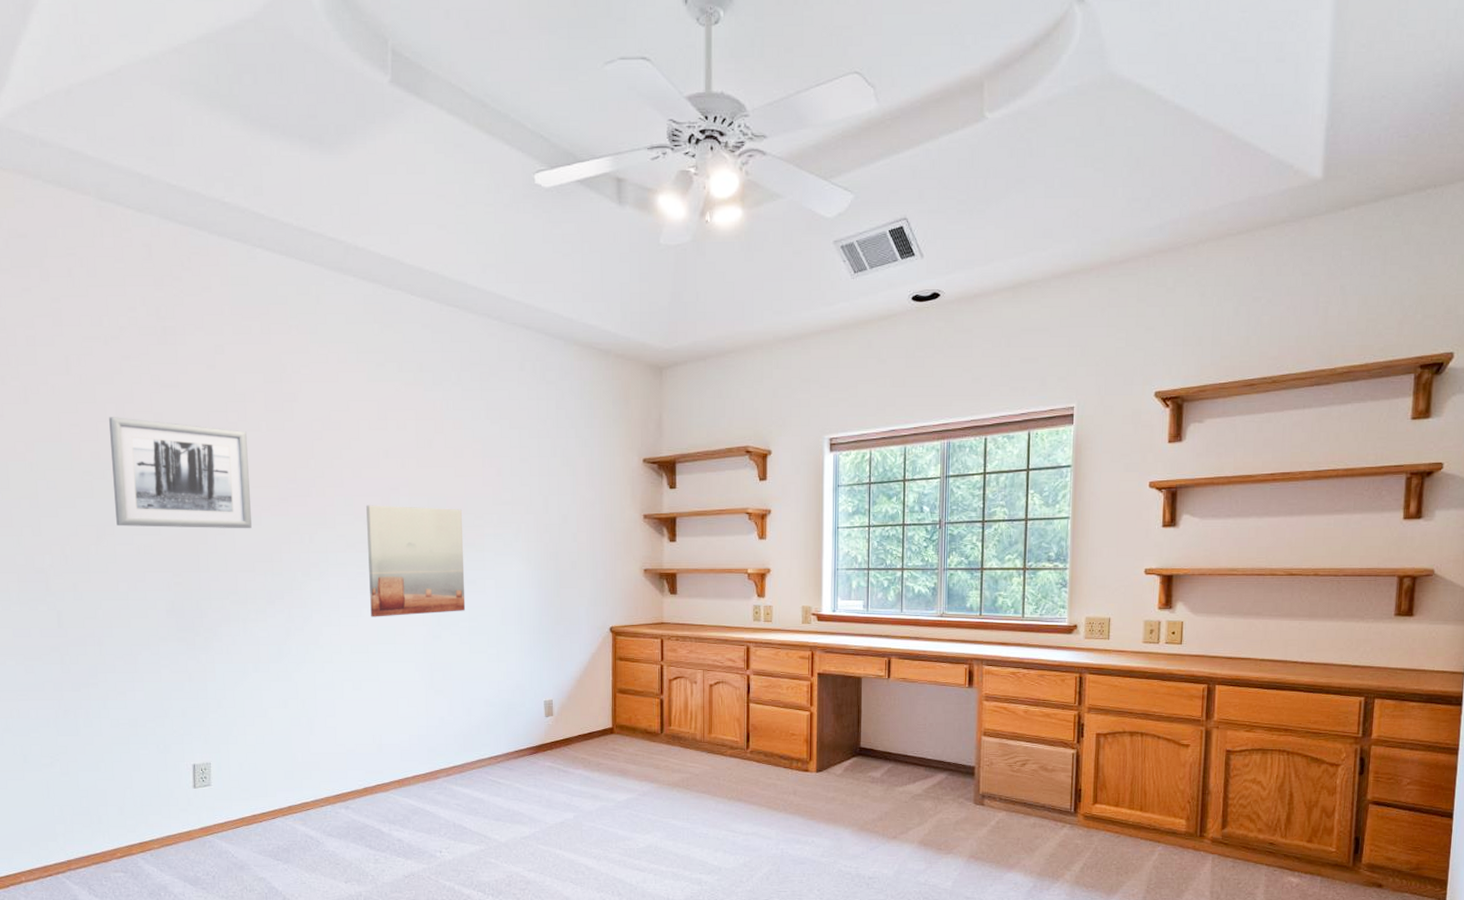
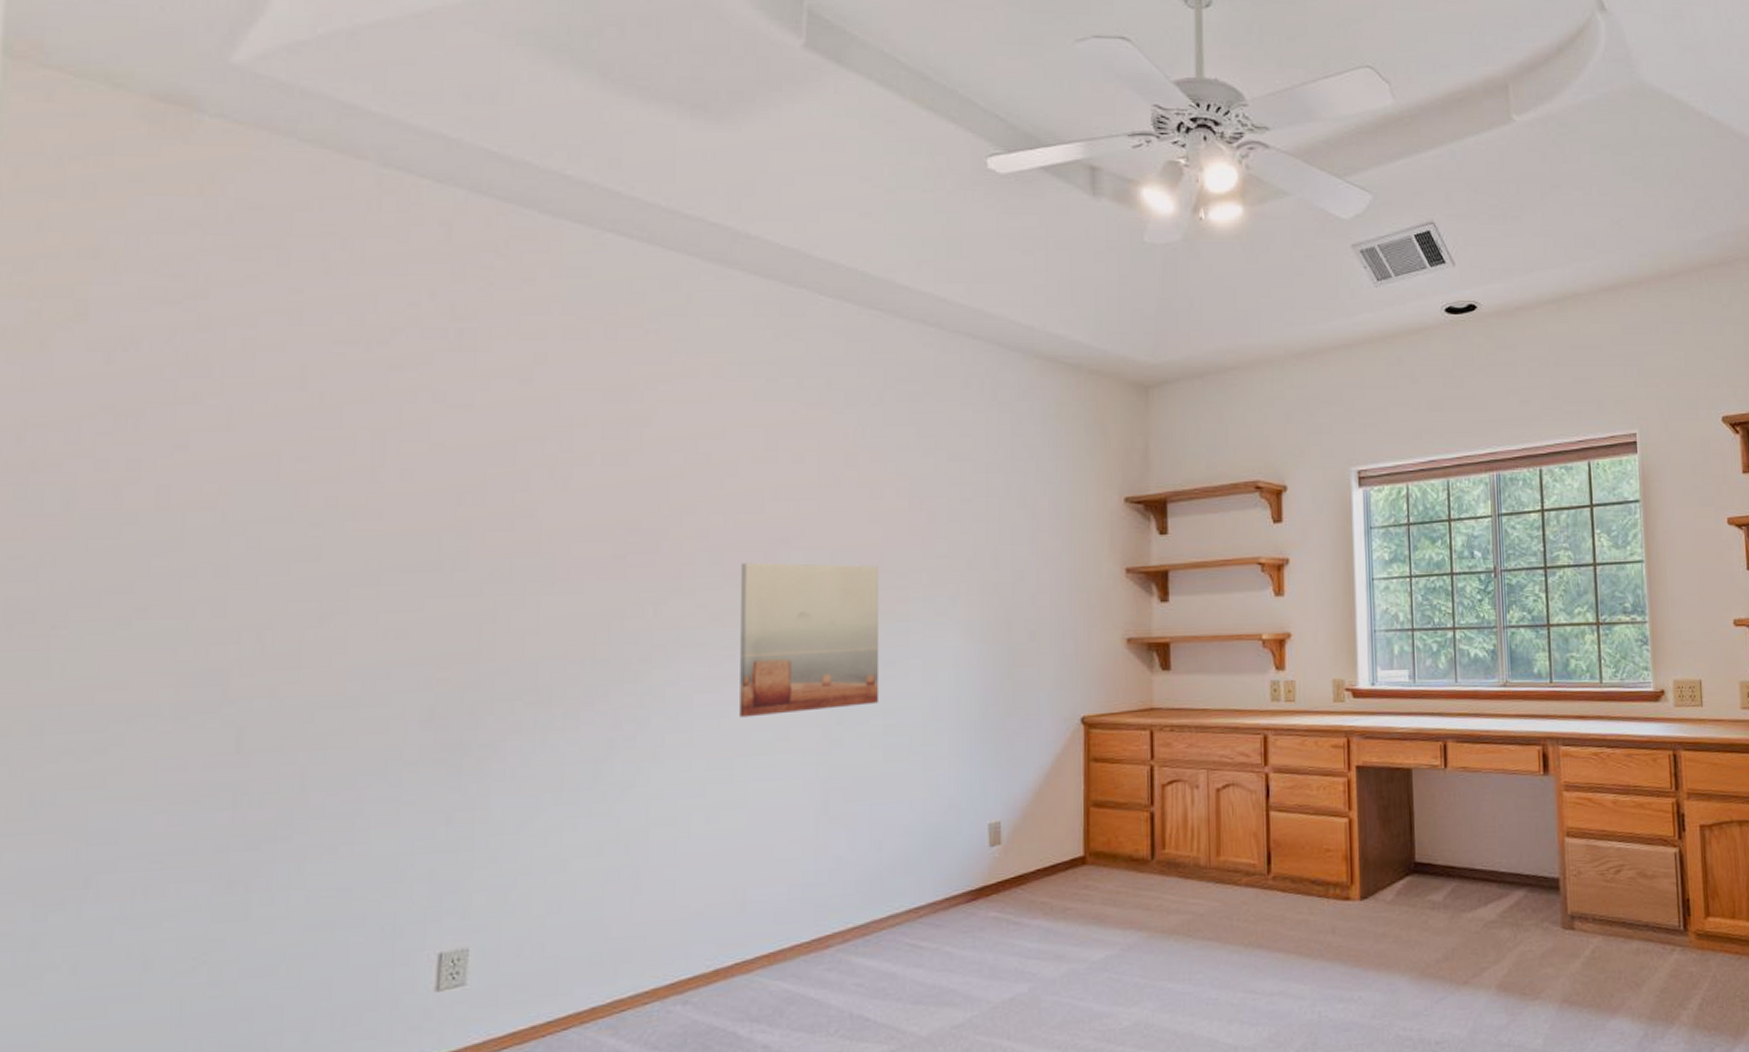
wall art: present [109,417,252,529] -> none [353,448,571,601]

